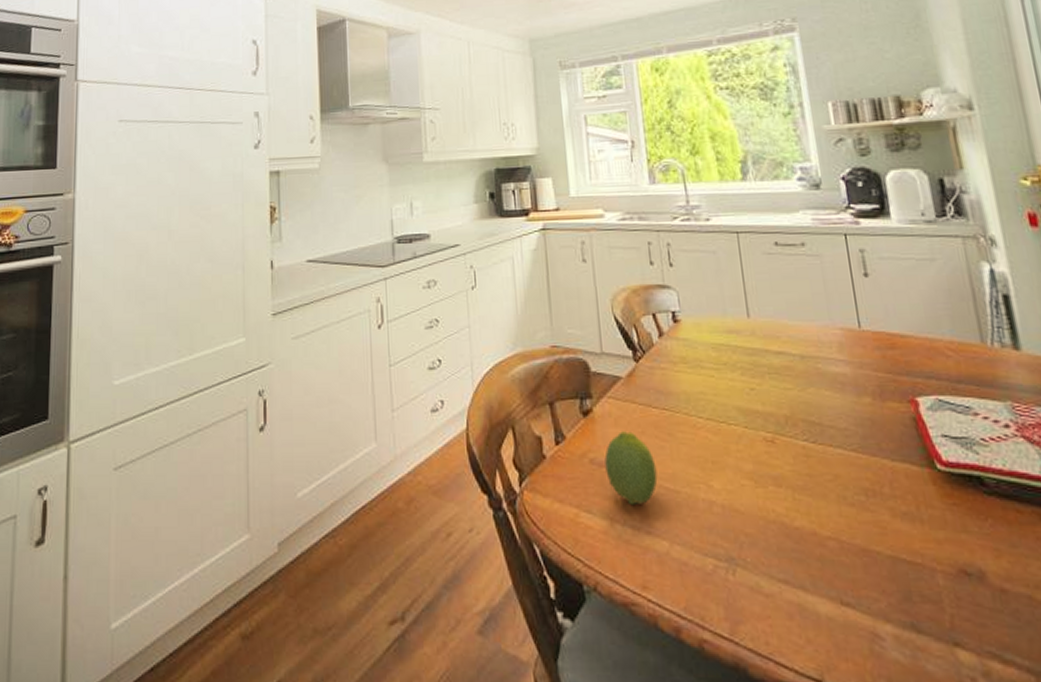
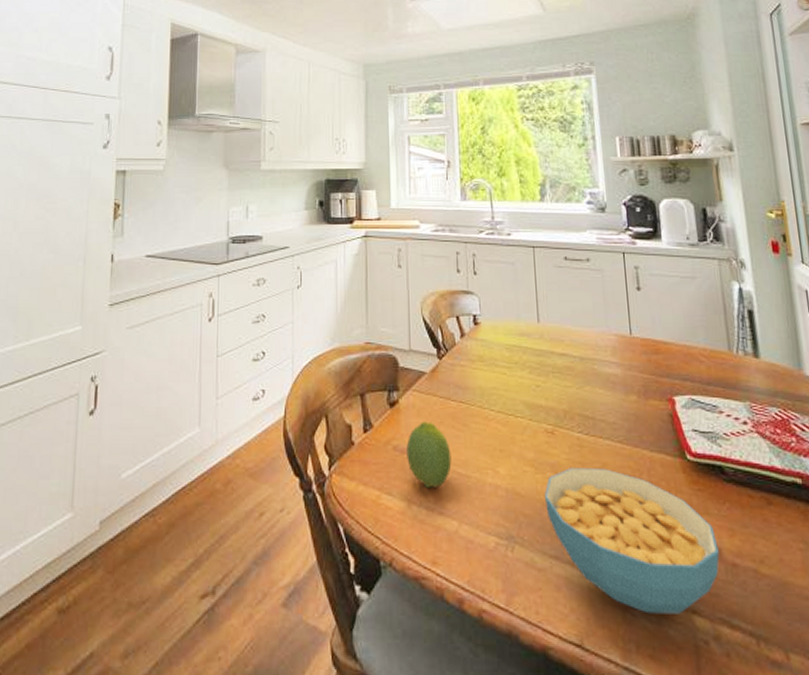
cereal bowl: none [767,481,984,647] -> present [544,468,720,614]

